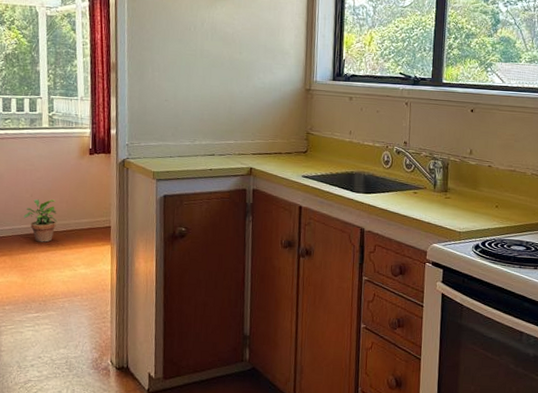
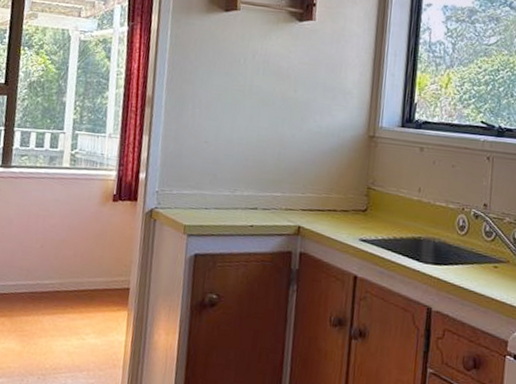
potted plant: present [23,199,58,242] -> none [30,251,69,303]

